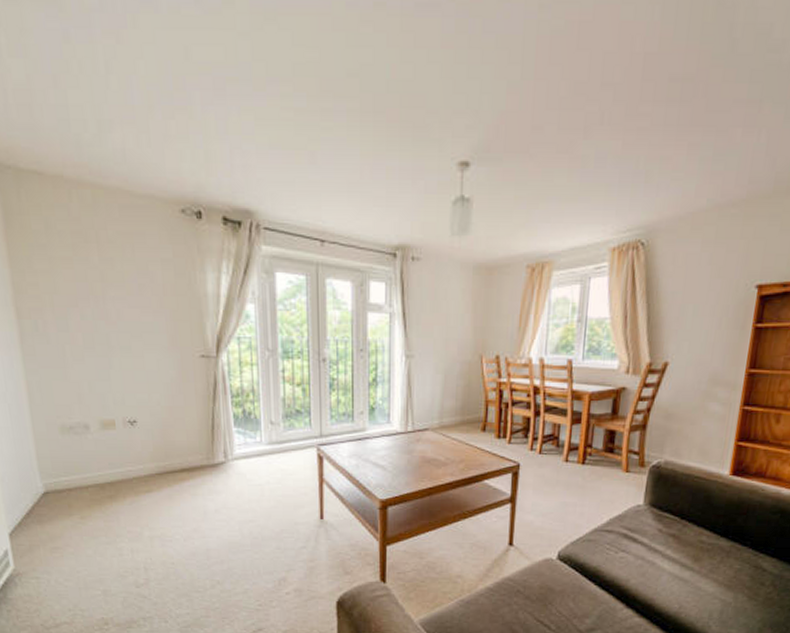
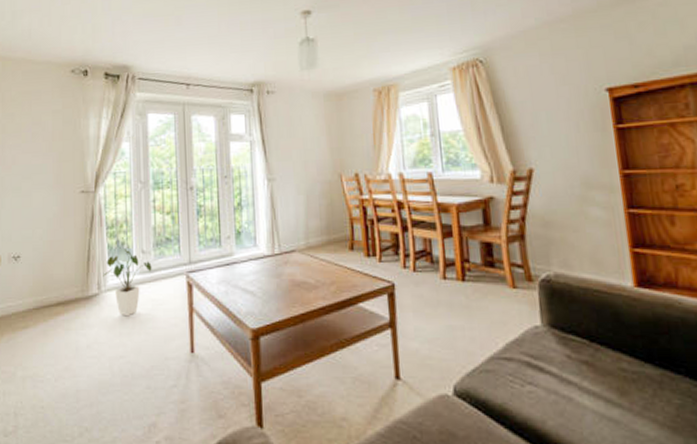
house plant: none [229,419,281,485] -> present [103,249,152,317]

